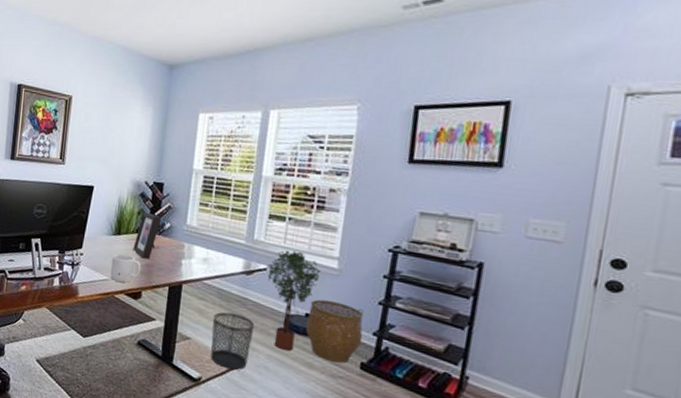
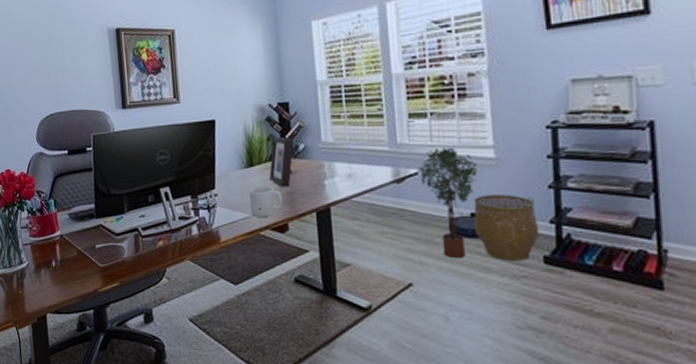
waste bin: present [210,312,255,370] -> none [371,228,419,290]

